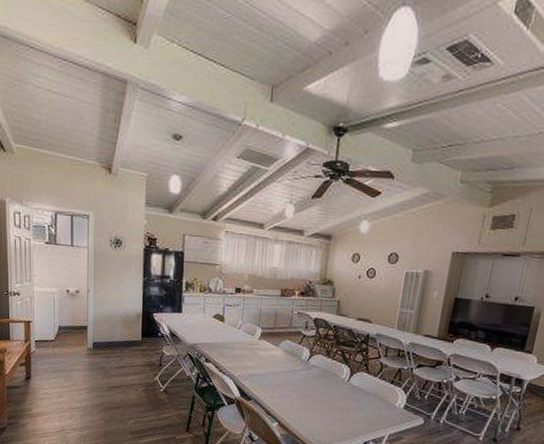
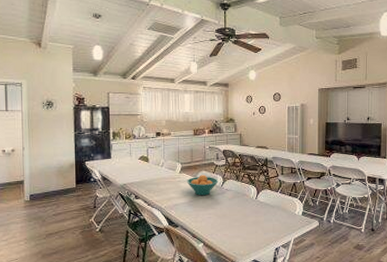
fruit bowl: none [266,344,305,370] -> present [186,175,219,196]

